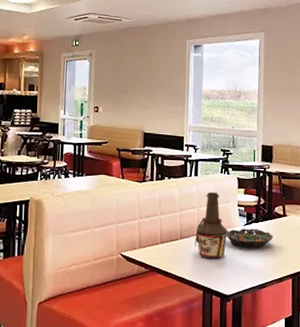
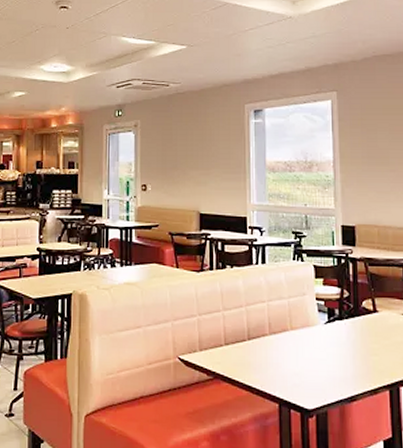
bottle: present [195,191,229,259] -> none [266,282,306,365]
bowl: present [226,228,273,249] -> none [304,327,362,352]

